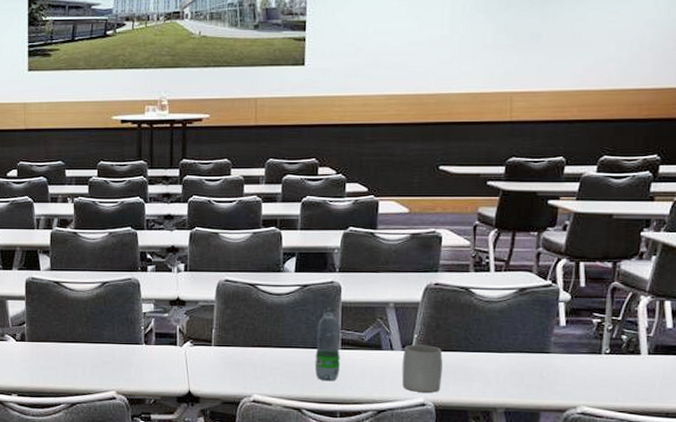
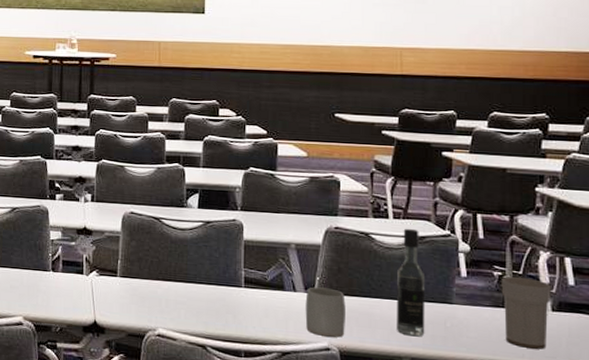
bottle: present [314,307,341,381] -> none [218,245,244,320]
bottle: none [493,280,524,387] -> present [397,228,426,337]
cup: none [599,322,649,392] -> present [501,276,551,349]

